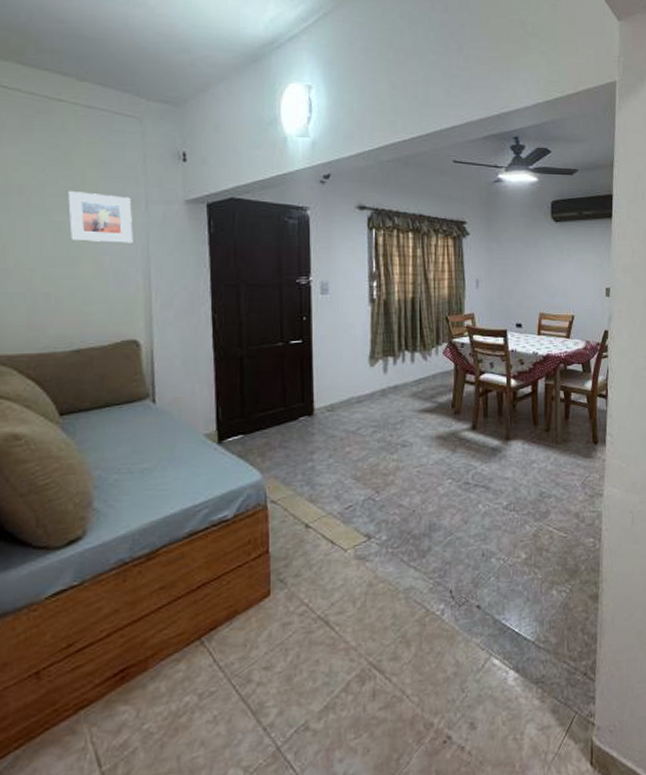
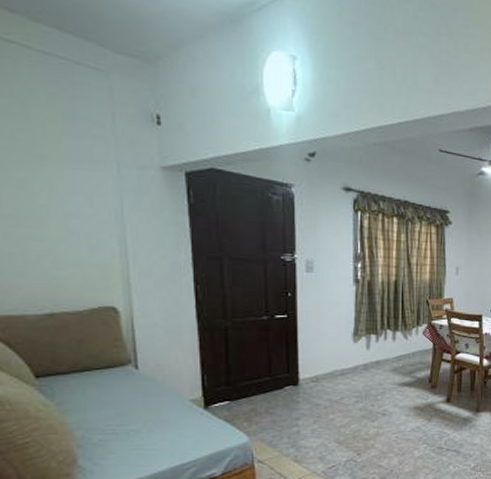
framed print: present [68,191,133,243] -> none [27,146,105,208]

